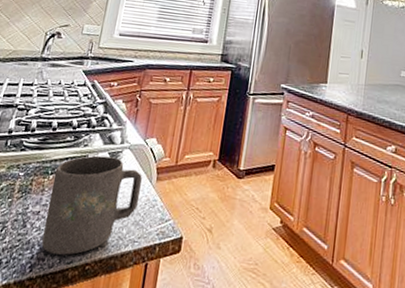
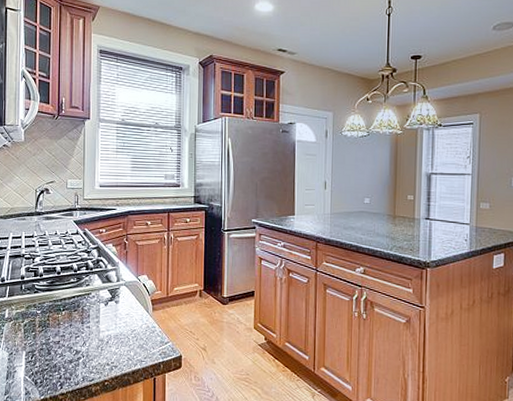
mug: present [41,155,142,255] -> none [65,293,141,375]

